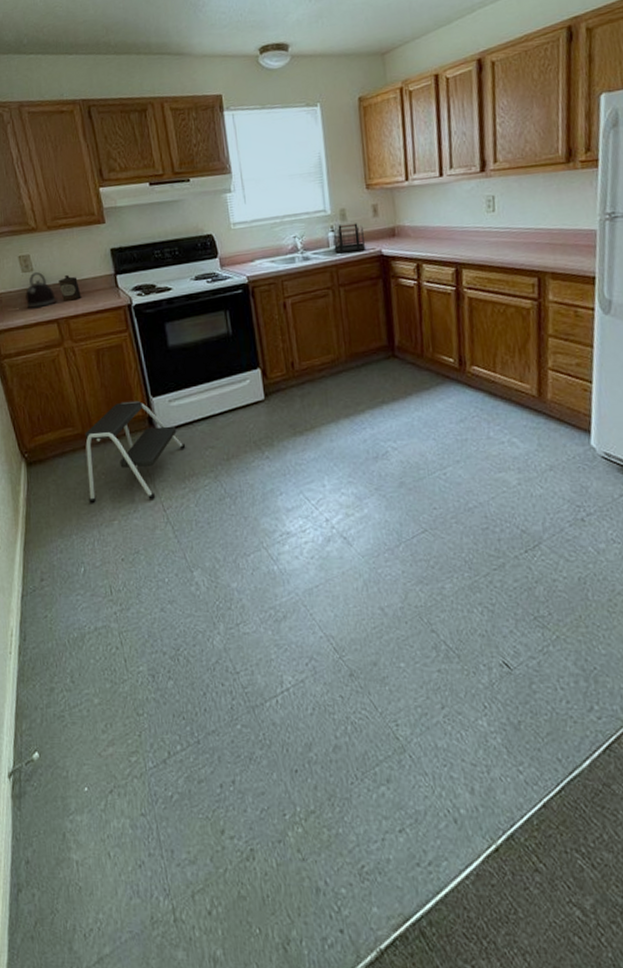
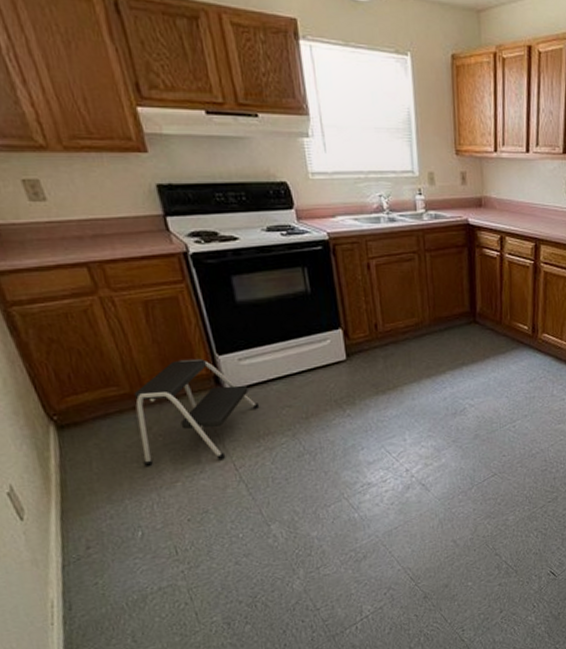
kettle: present [25,272,56,309] -> none [37,203,84,248]
canister: present [59,274,81,303] -> none [85,209,120,244]
dish rack: present [333,223,365,254] -> none [420,189,453,218]

